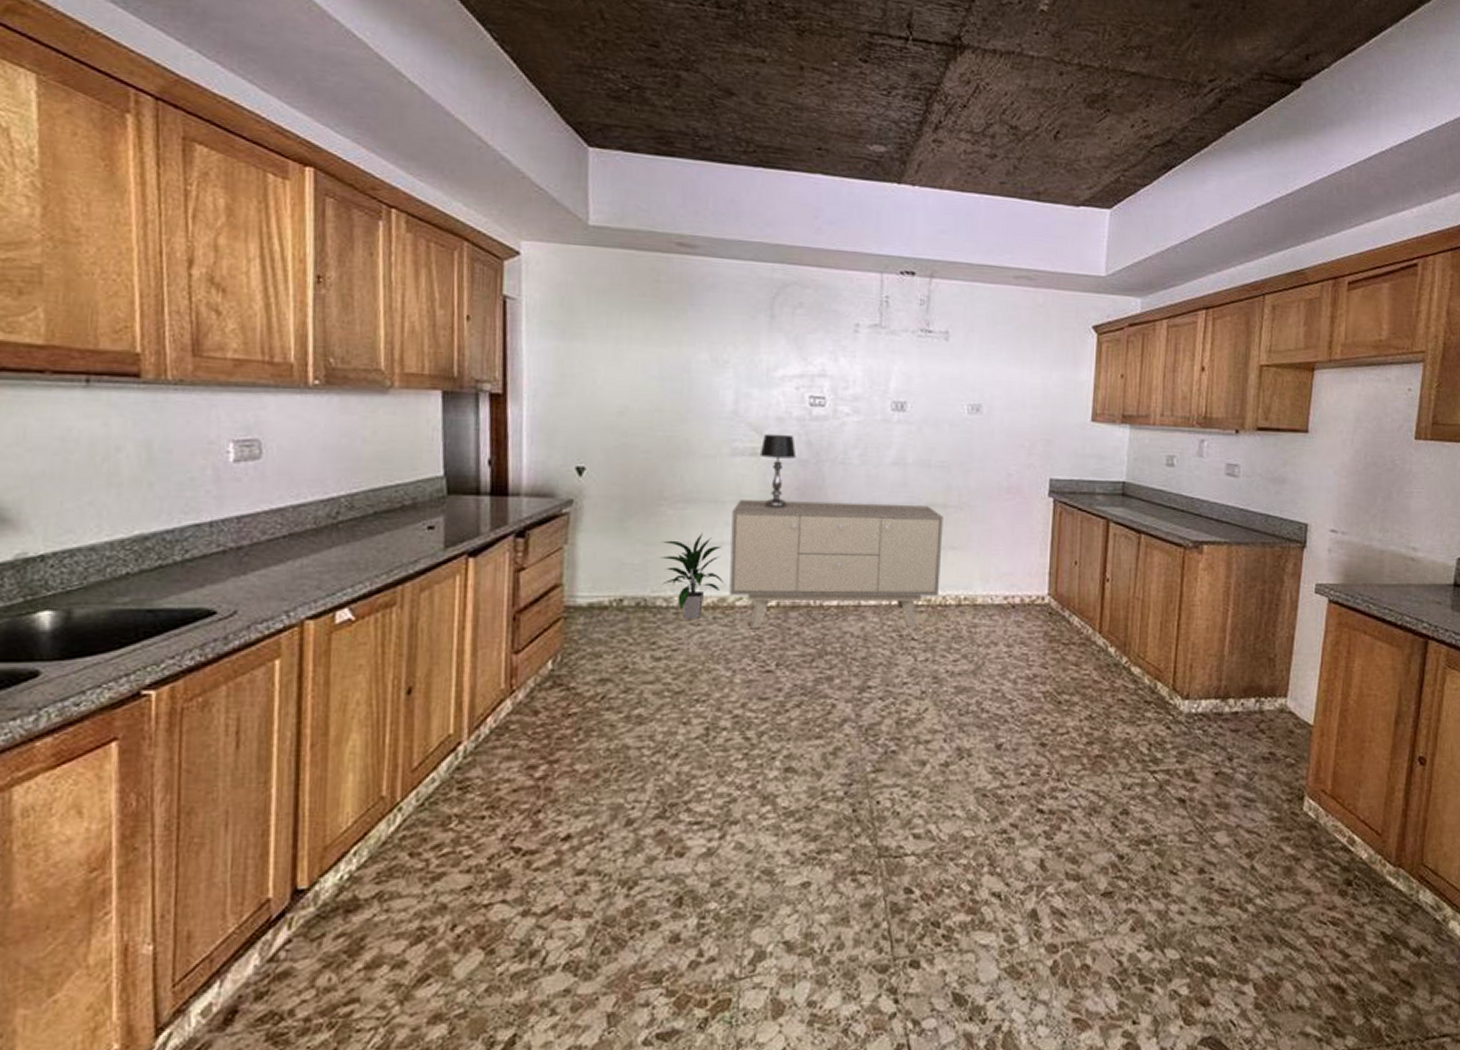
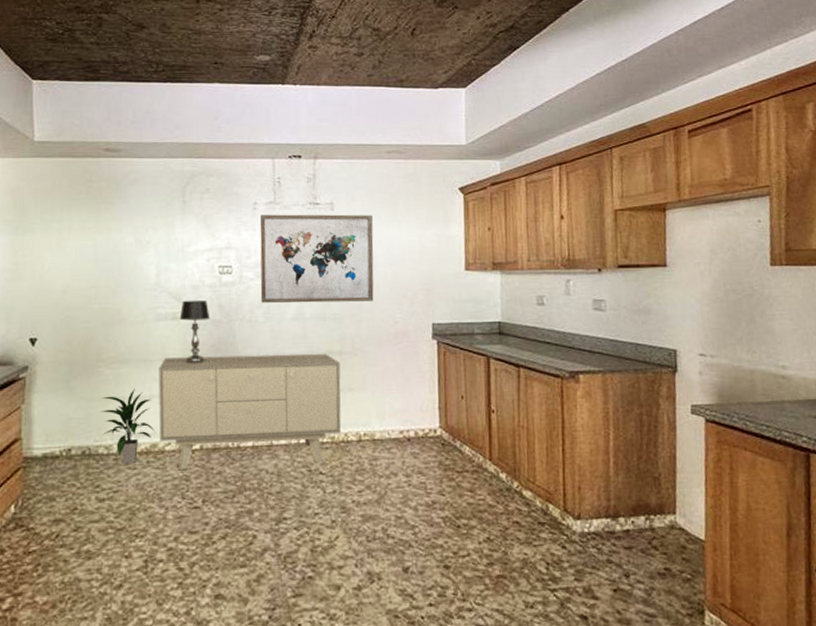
wall art: none [856,339,994,449] -> present [260,214,374,303]

